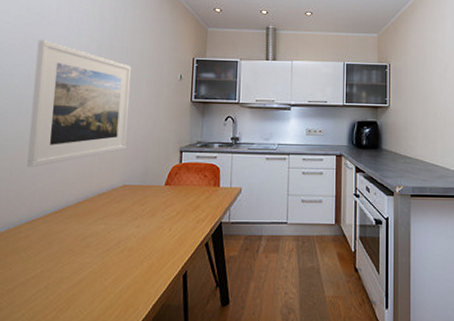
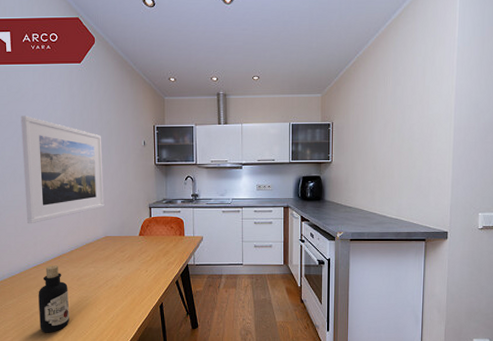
bottle: none [23,221,68,312] -> present [38,265,70,333]

